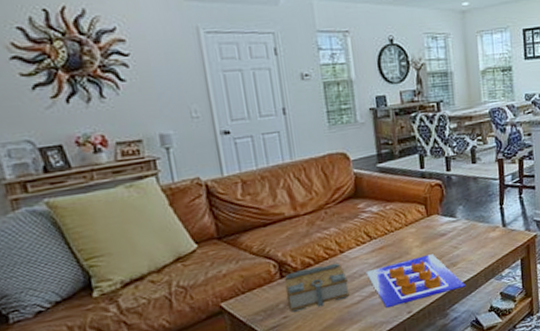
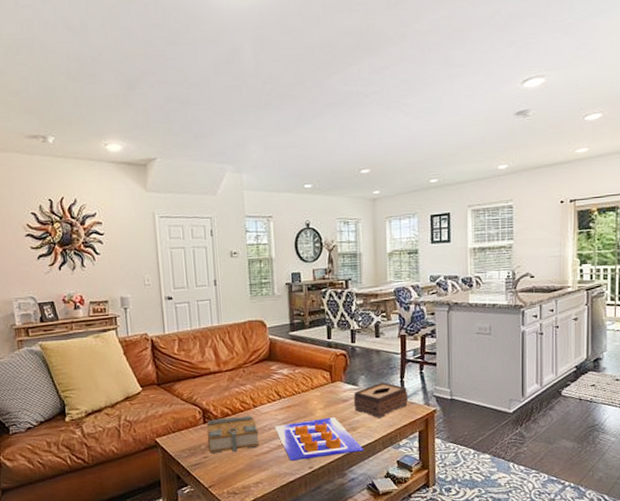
tissue box: none [451,210,508,250] -> present [353,381,408,418]

